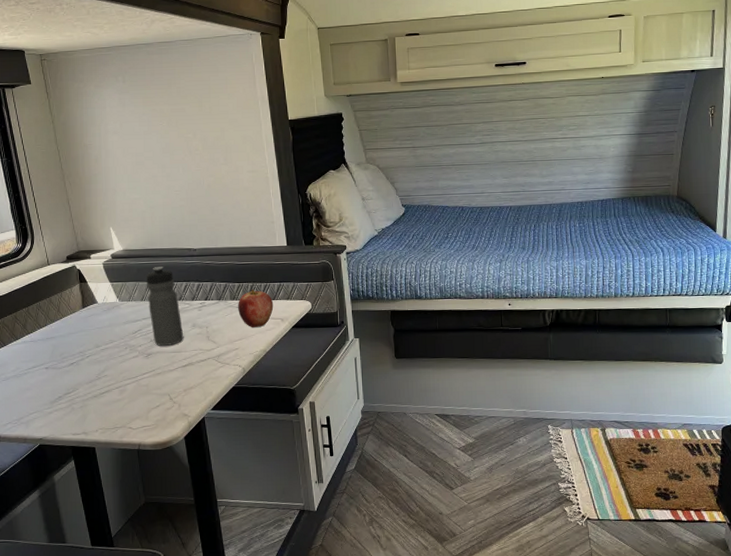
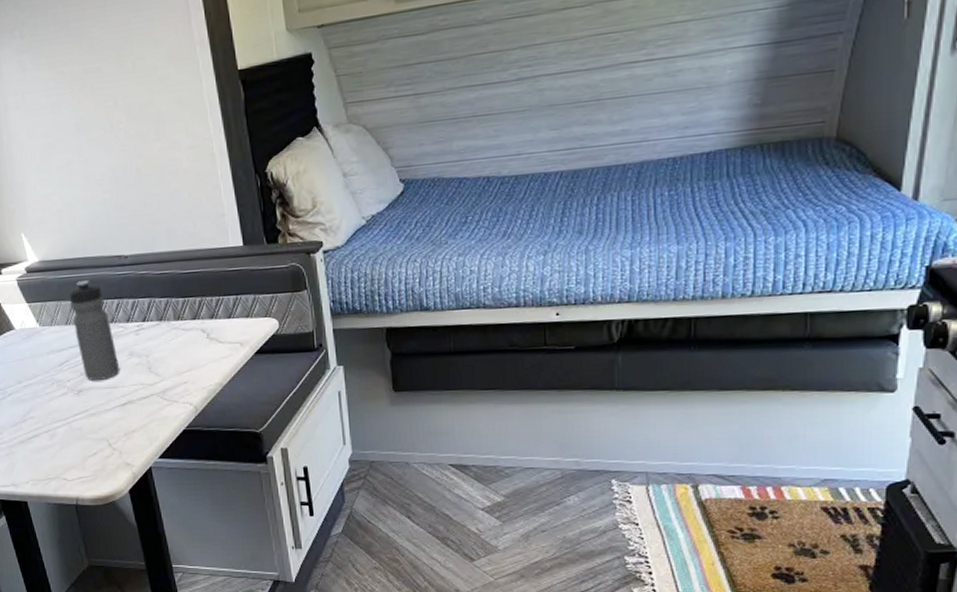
apple: present [238,289,274,328] -> none [184,305,230,356]

